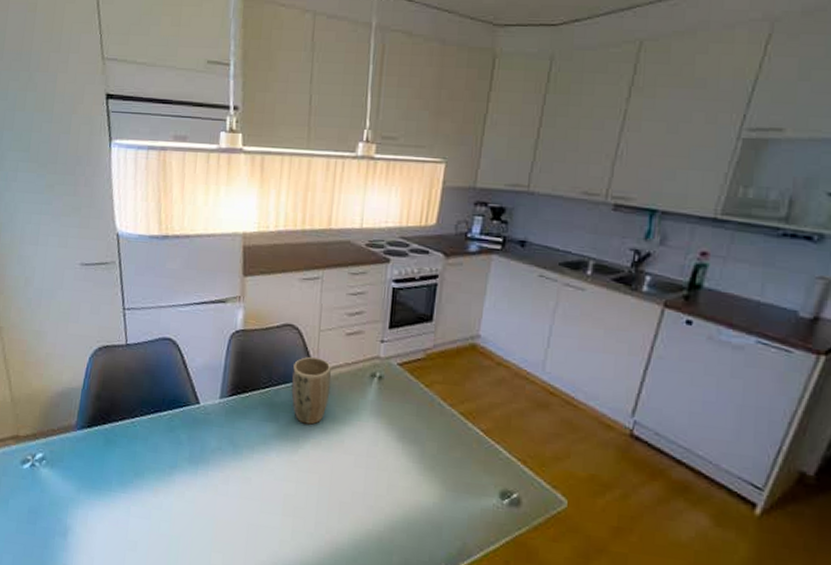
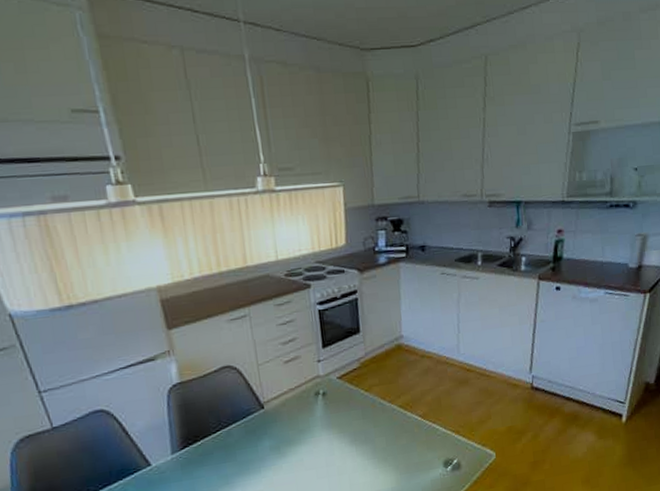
plant pot: present [291,356,332,425] -> none [239,390,281,455]

